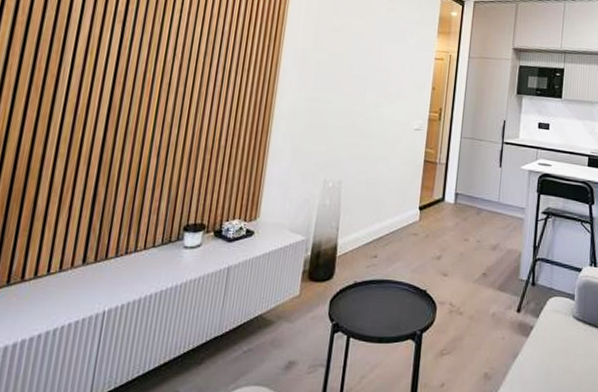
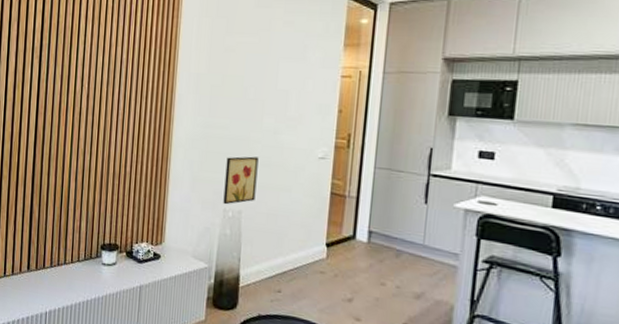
wall art: none [324,128,360,176] -> present [223,156,259,205]

